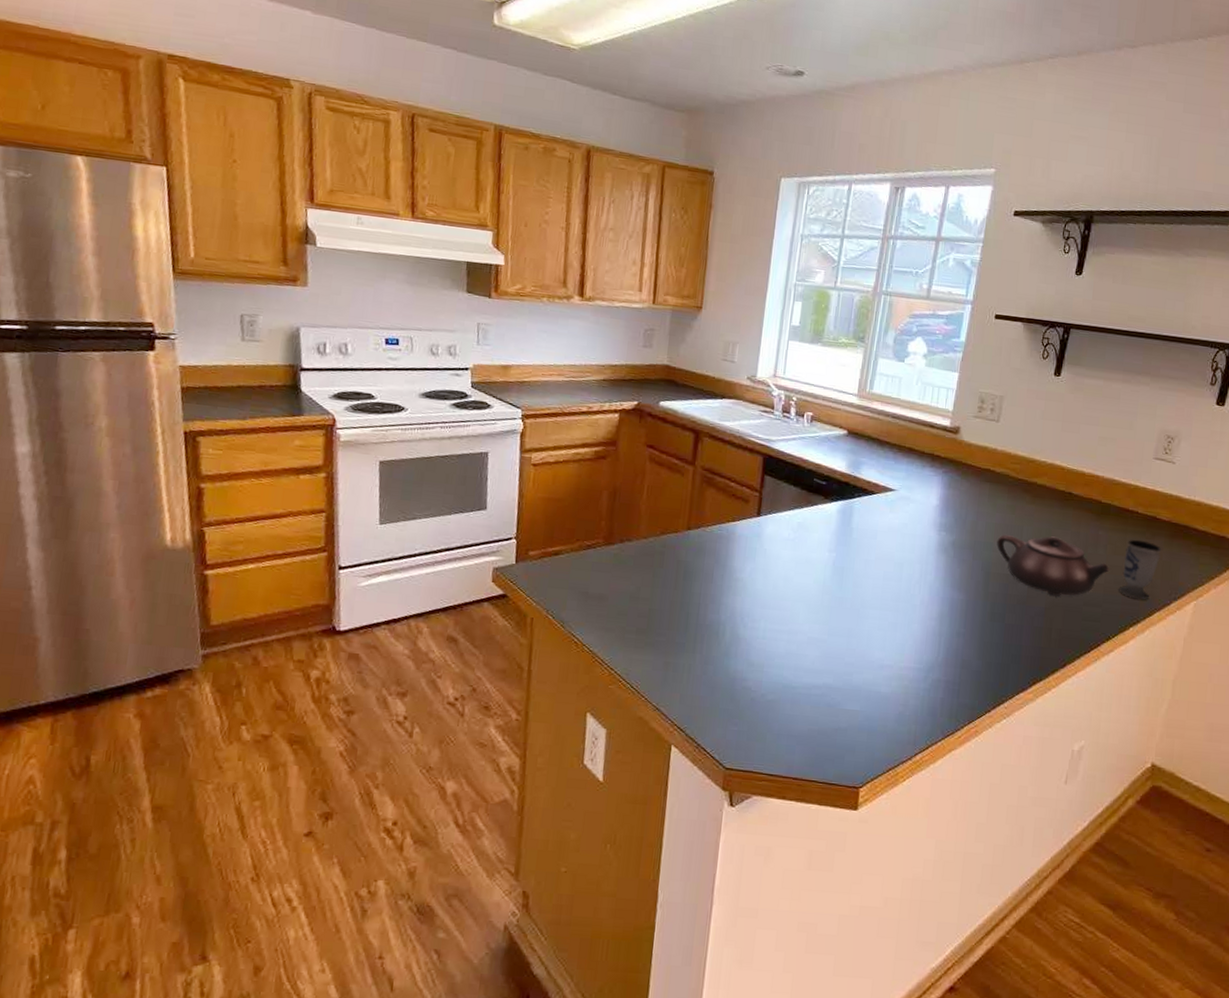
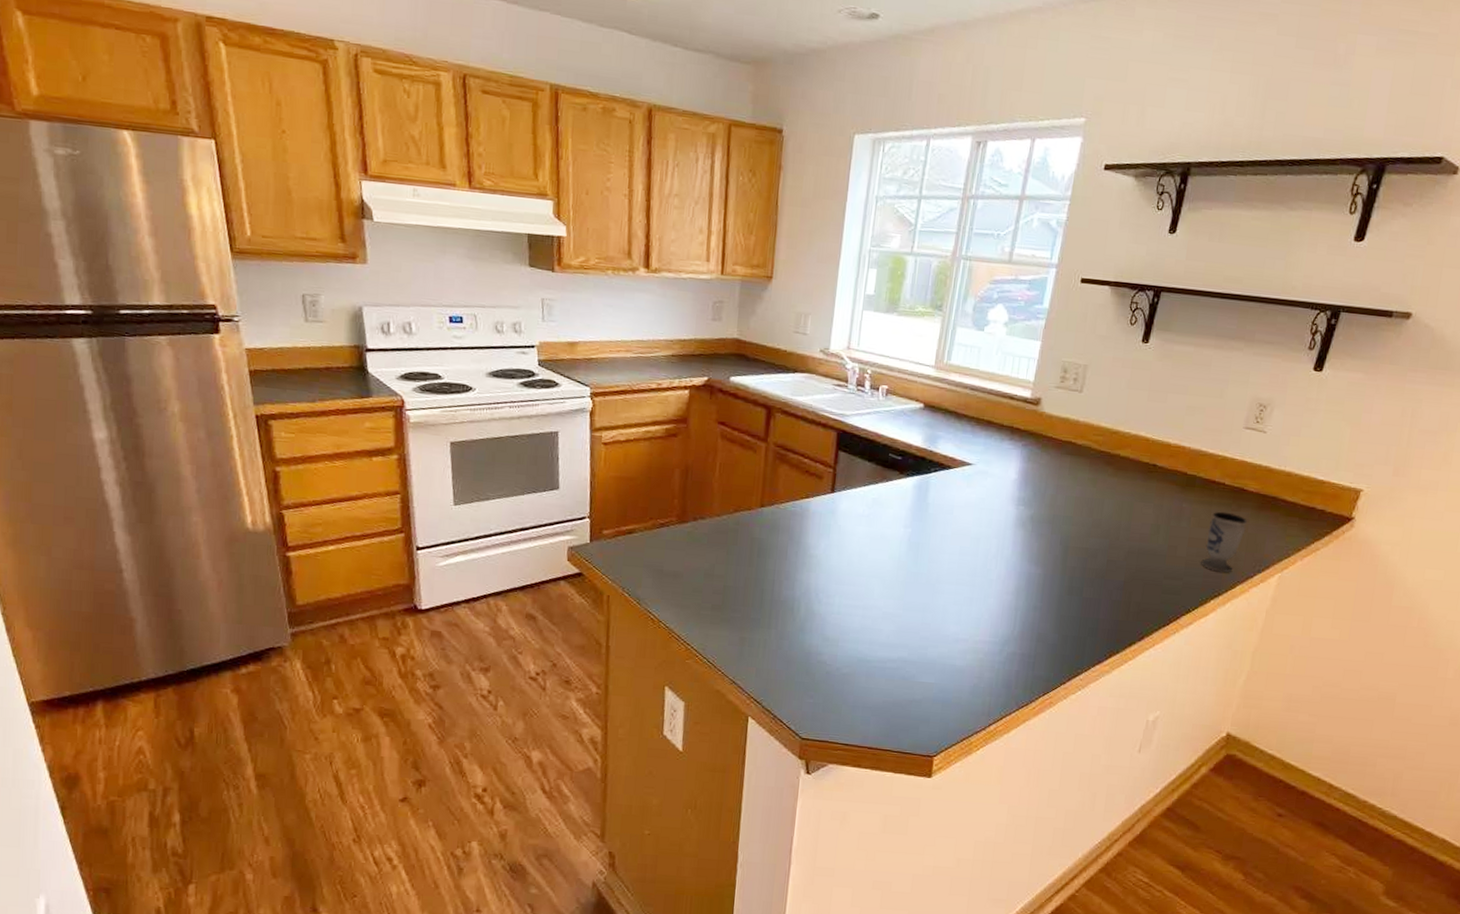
teapot: present [996,535,1110,596] -> none [1076,508,1193,570]

